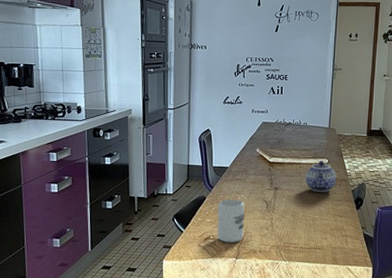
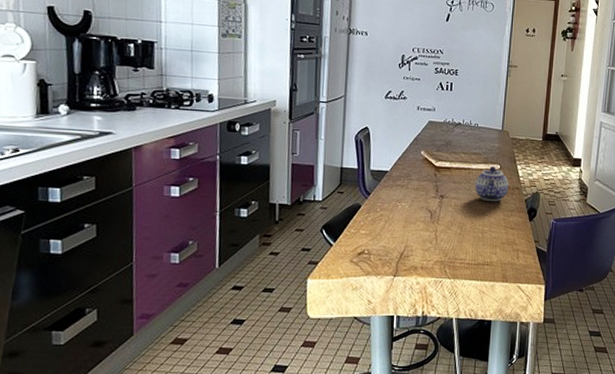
cup: present [217,199,245,243] -> none [372,208,406,258]

